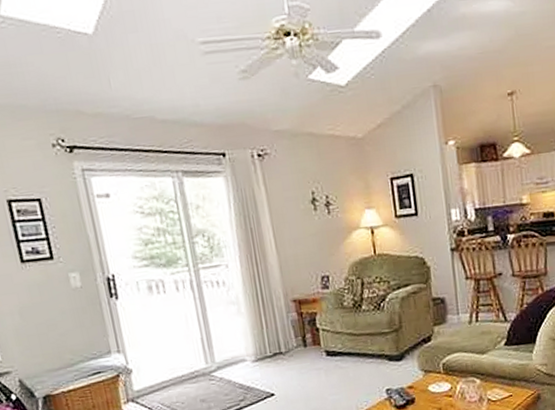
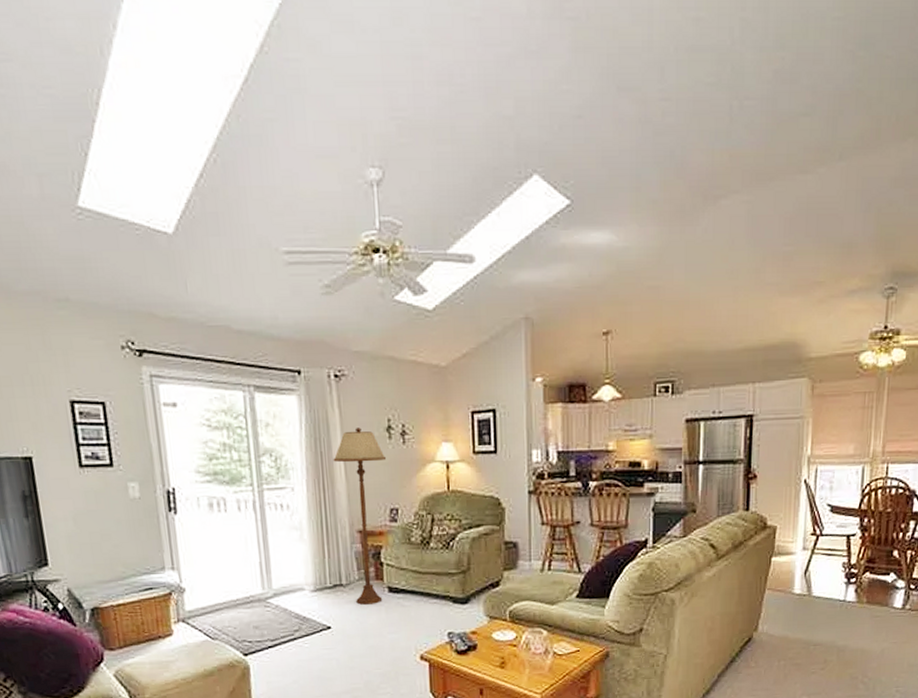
floor lamp: none [263,202,321,371] -> present [333,428,387,605]

